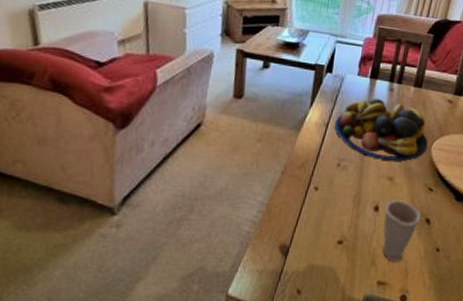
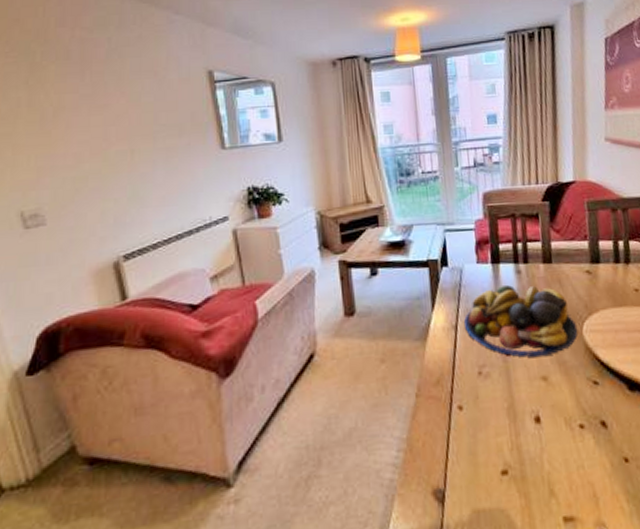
cup: present [382,200,421,261] -> none [546,403,595,486]

